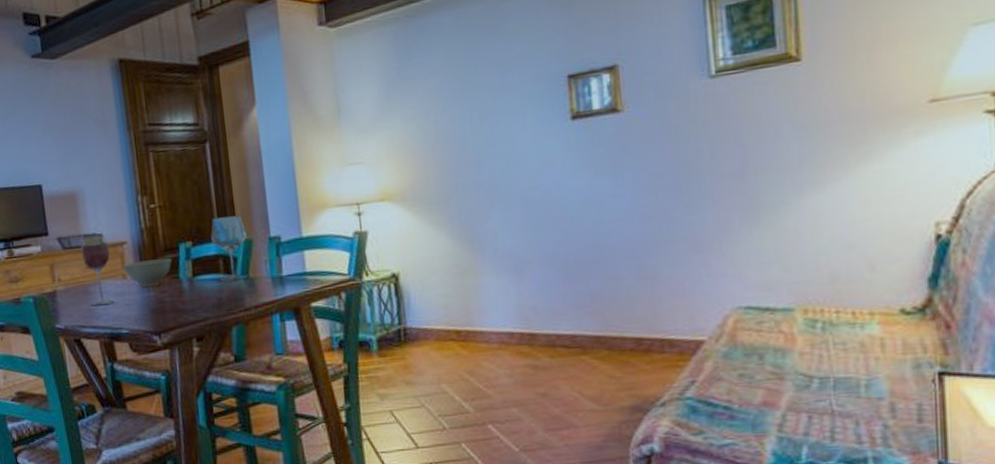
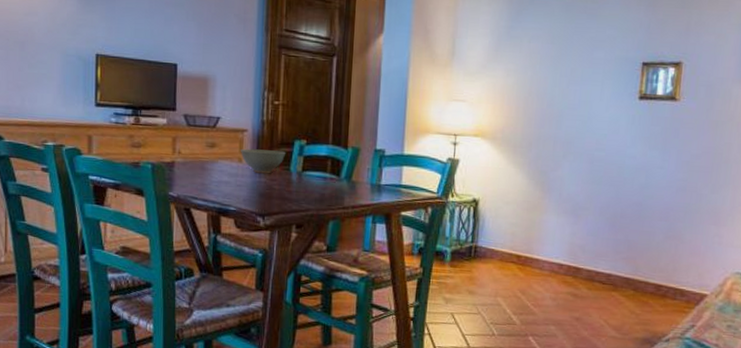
wineglass: present [80,233,115,307] -> none [203,116,231,183]
wine glass: present [210,215,248,282] -> none [324,123,356,182]

